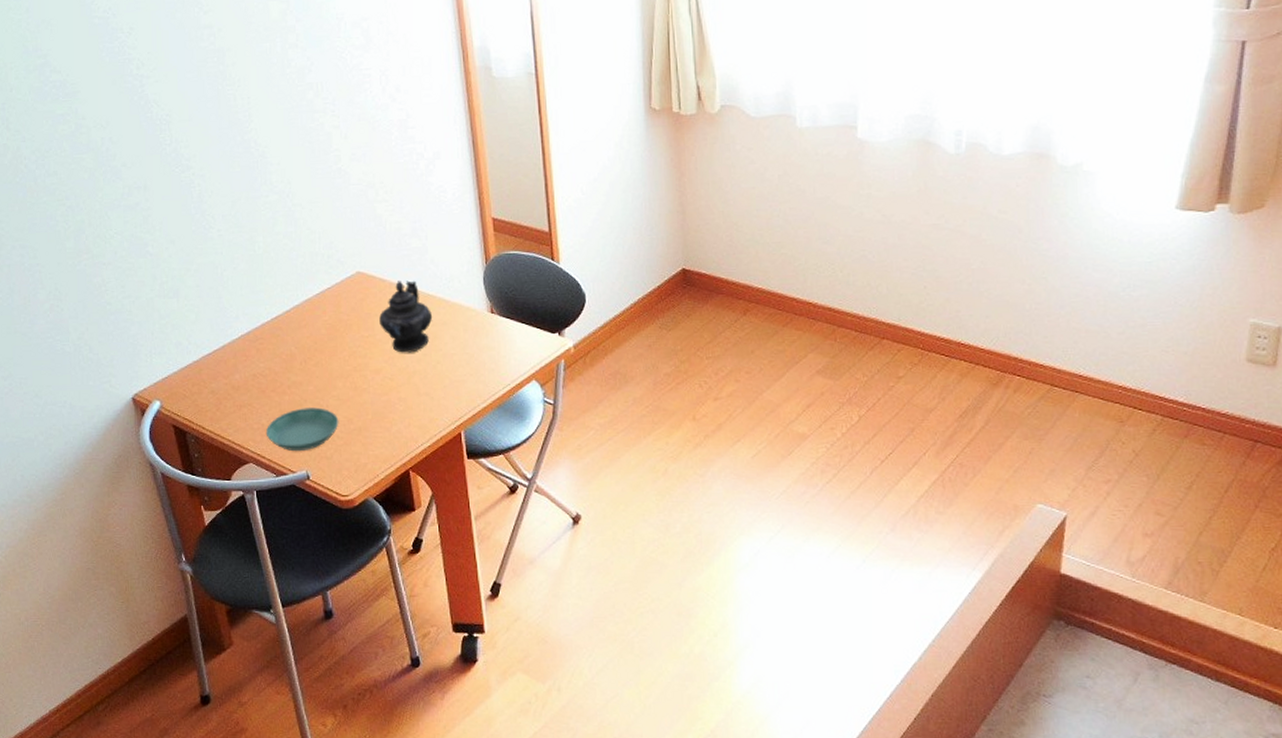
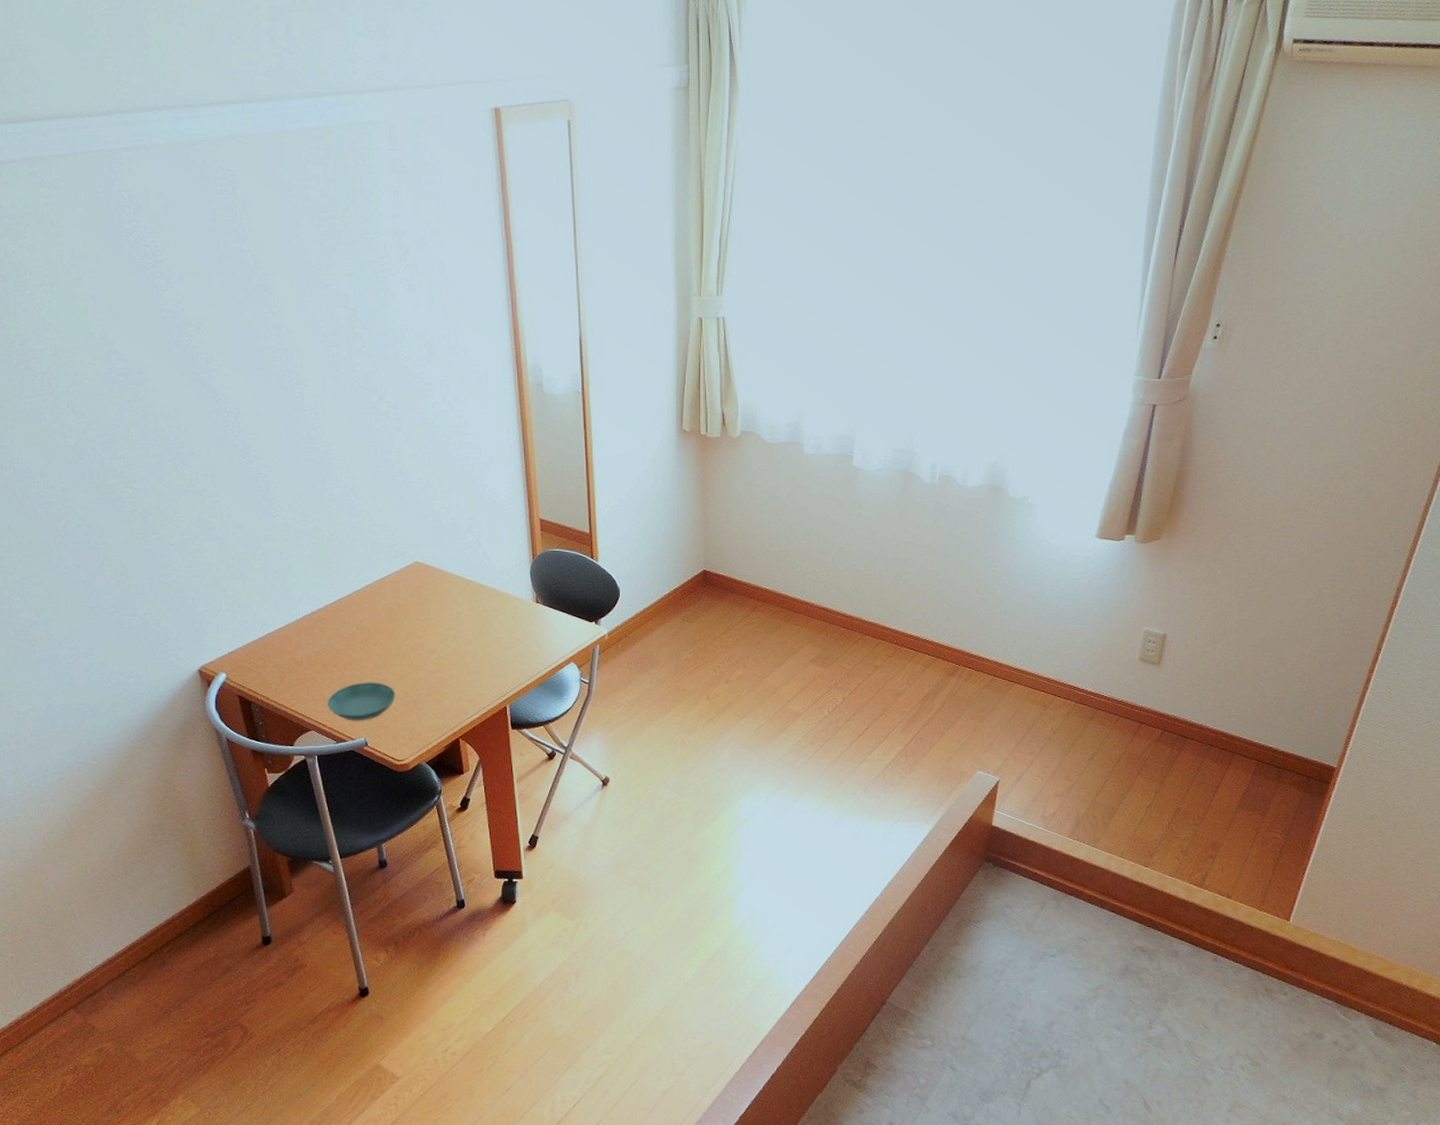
teapot: present [379,280,433,353] -> none [435,571,484,636]

